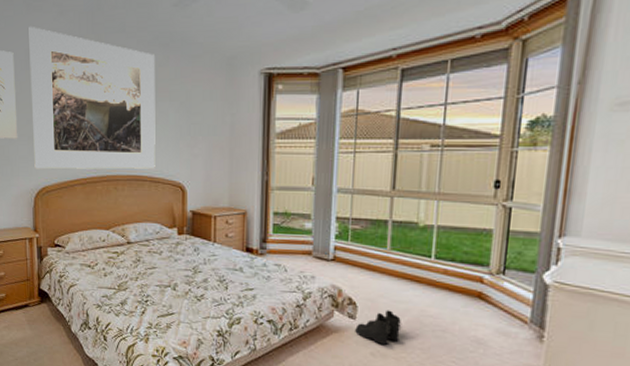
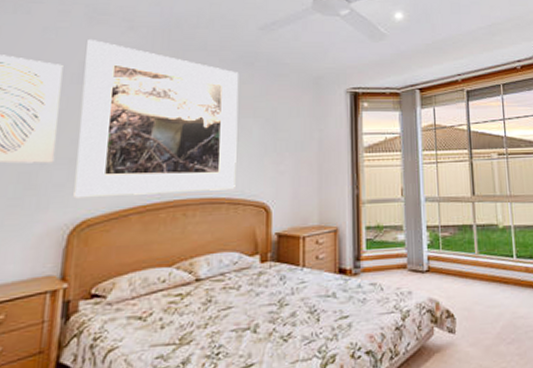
boots: present [355,310,402,345] -> none [456,317,499,357]

